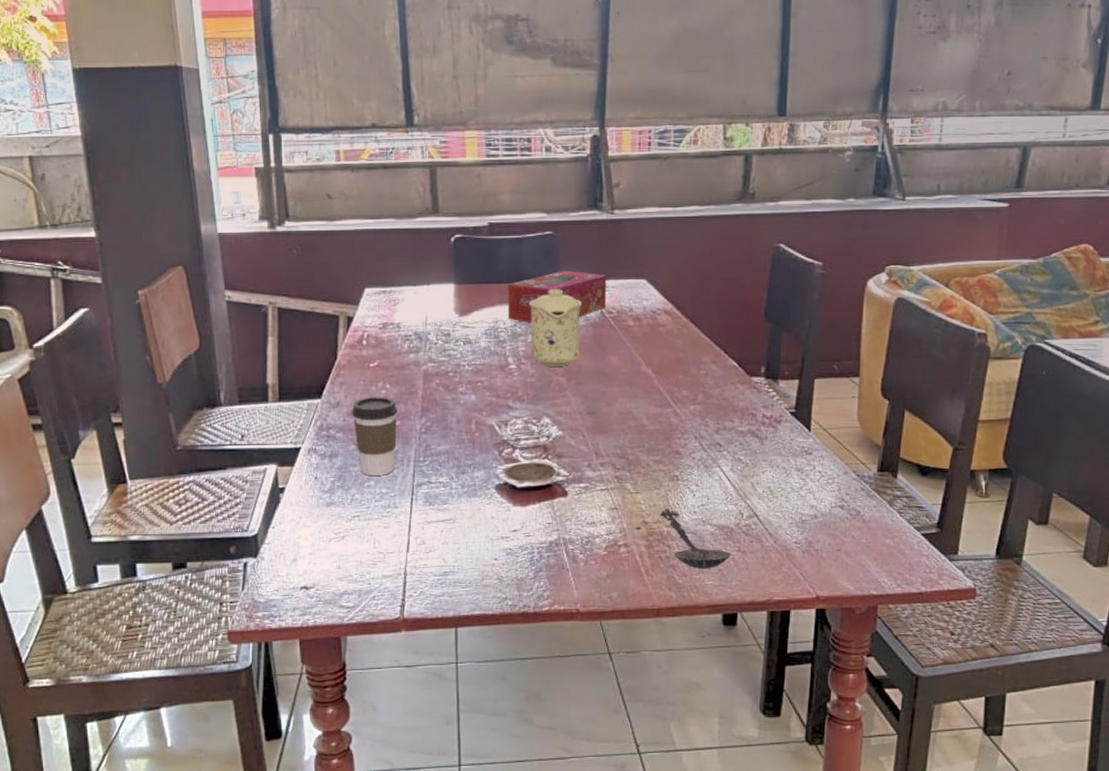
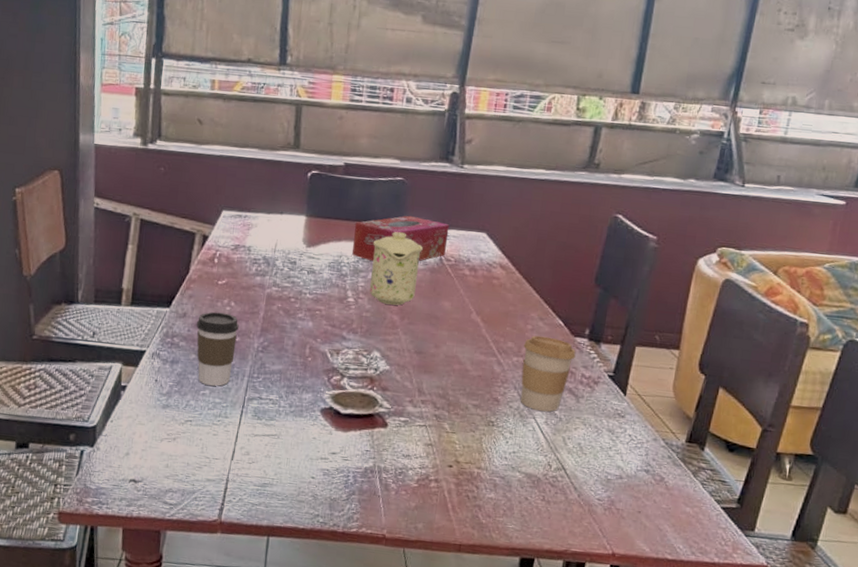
spoon: present [659,508,731,570] -> none [472,451,535,514]
coffee cup: none [698,380,754,459] -> present [520,335,576,412]

